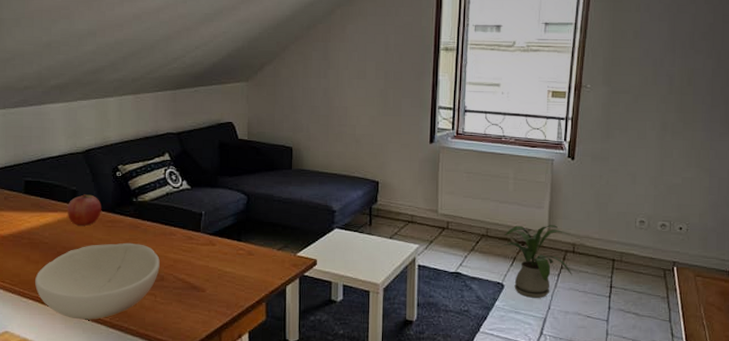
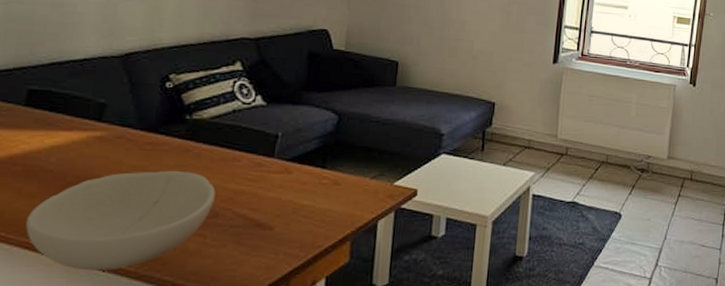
fruit: present [67,194,101,226] -> none [87,109,140,149]
house plant: present [498,225,572,298] -> none [617,152,689,228]

